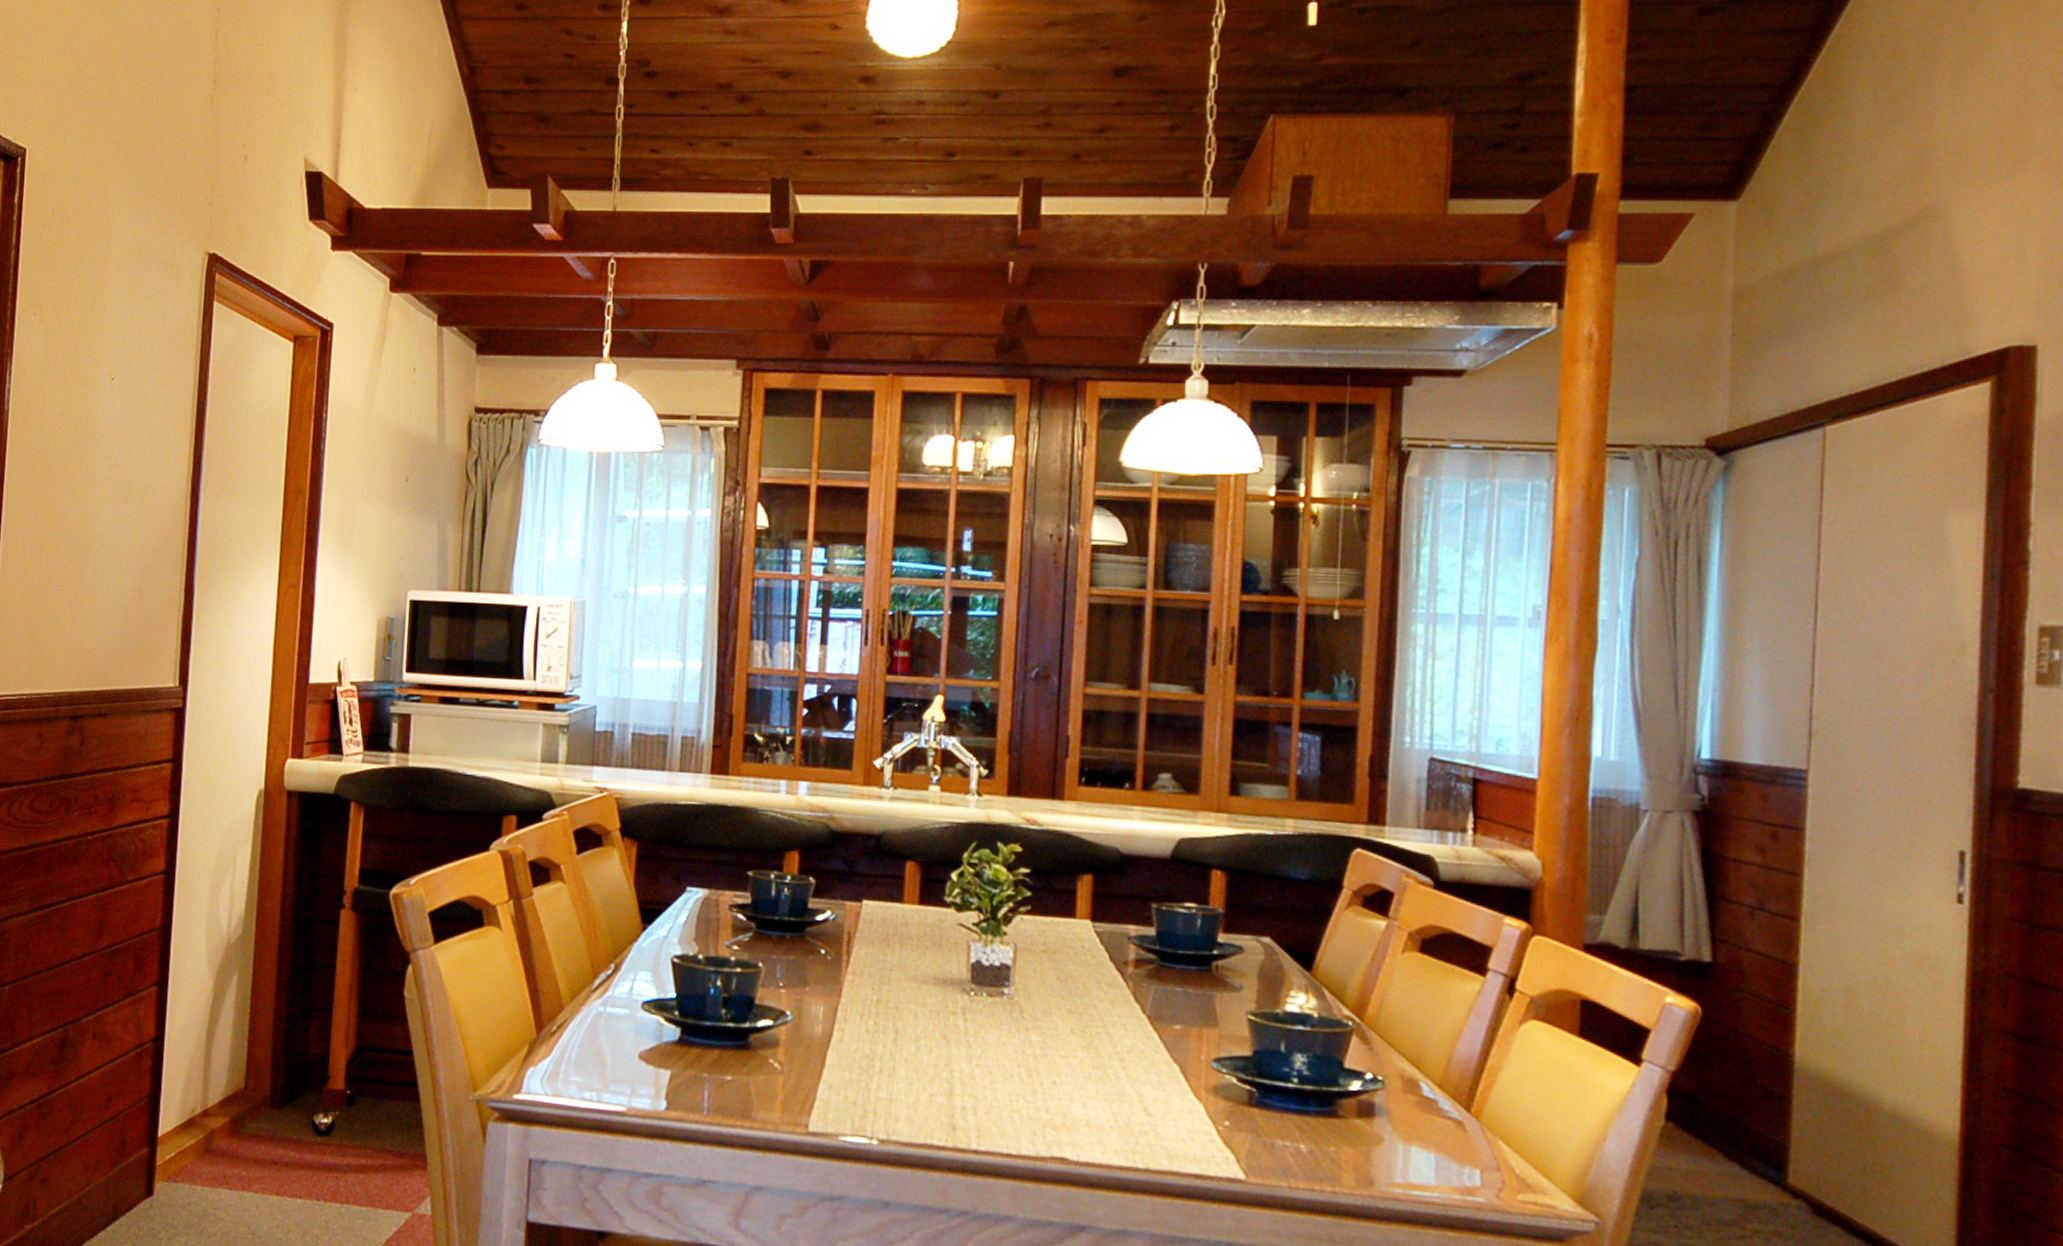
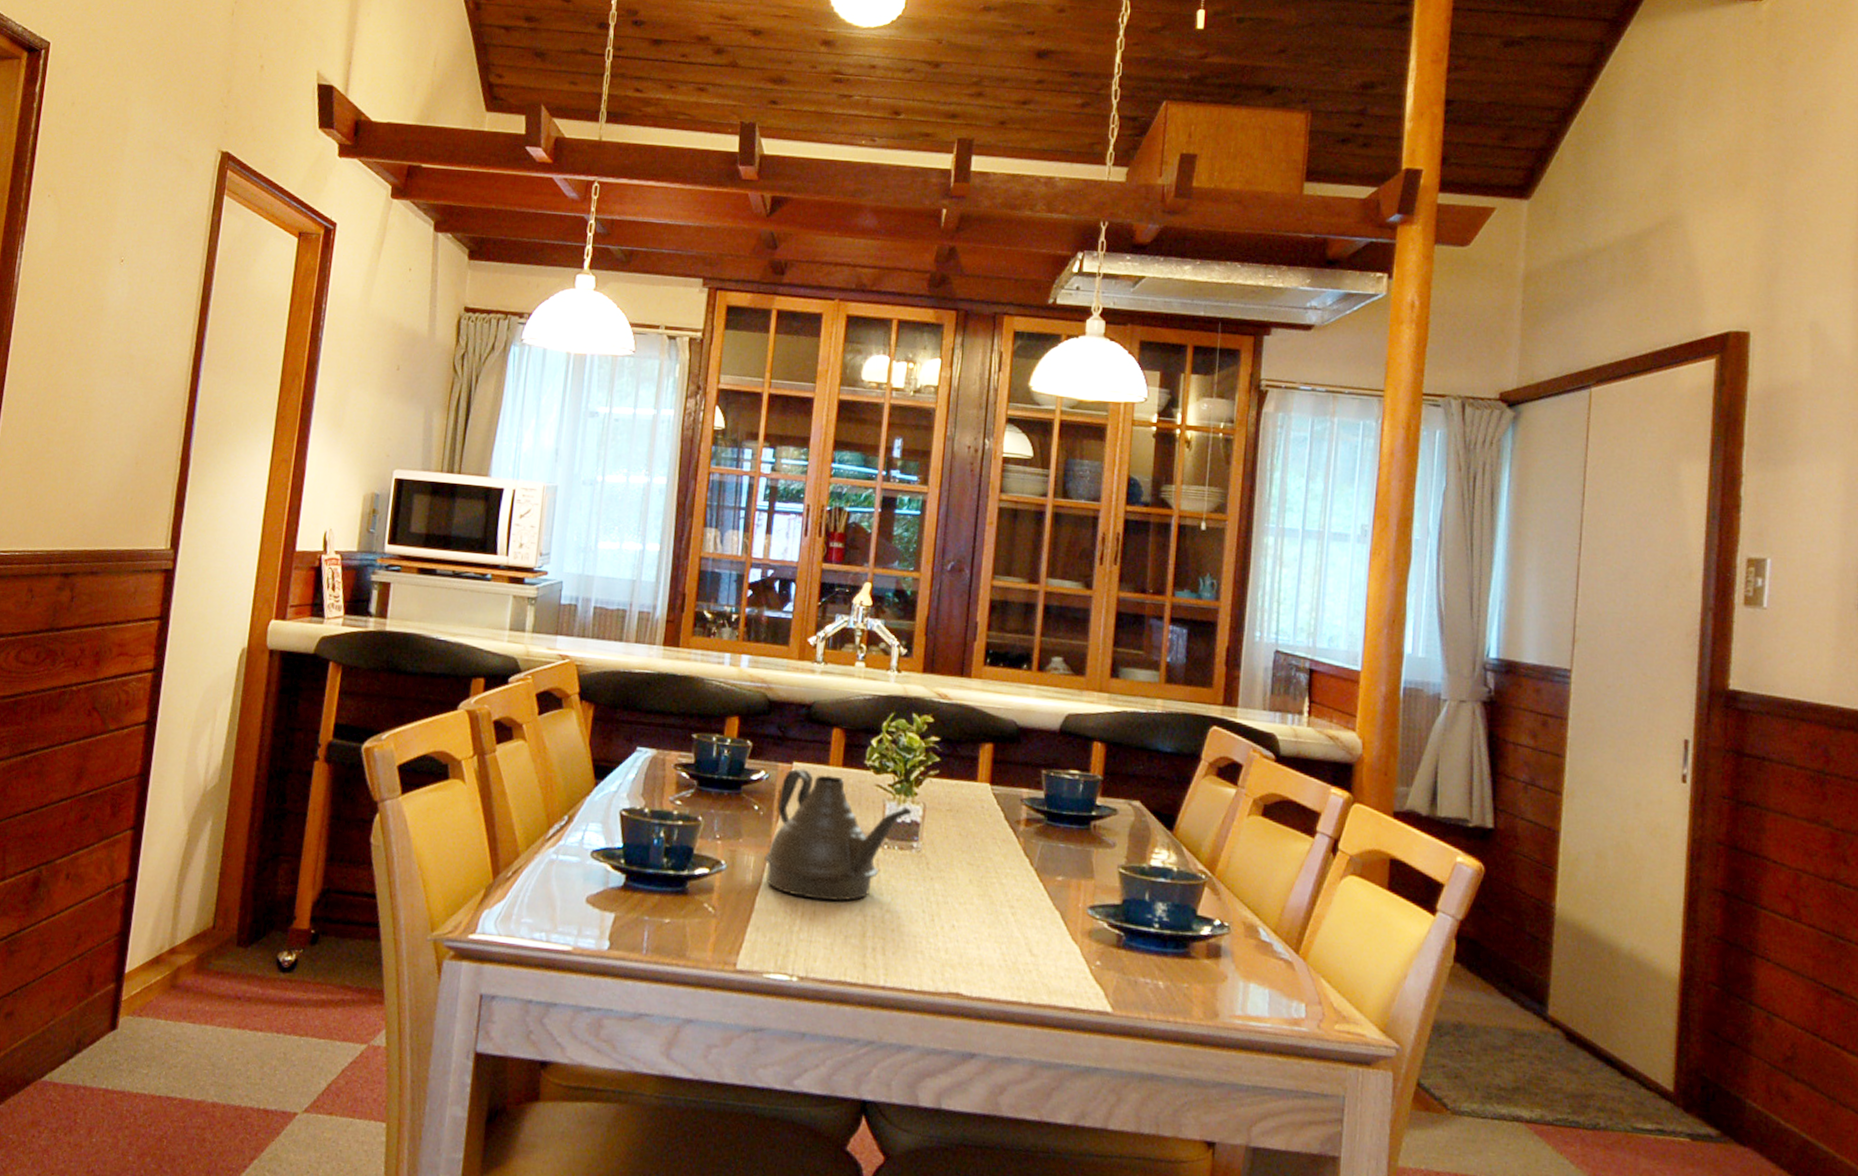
teapot: none [834,907,1001,1055] -> present [764,768,912,901]

